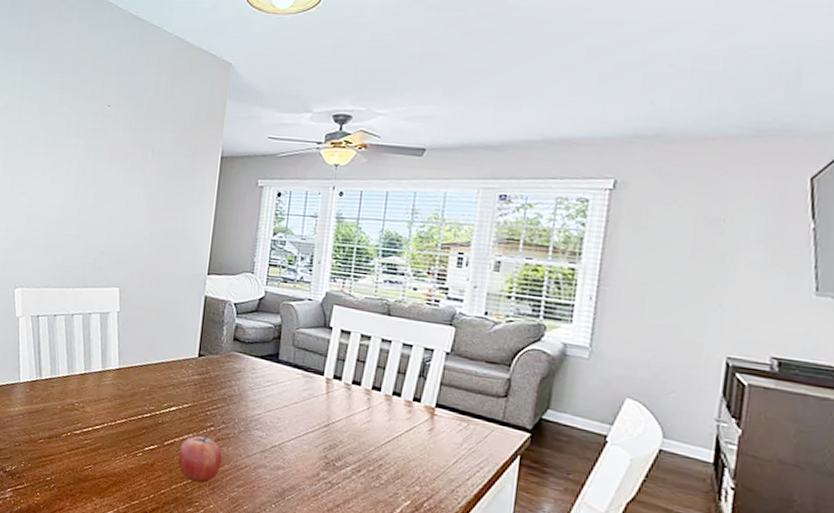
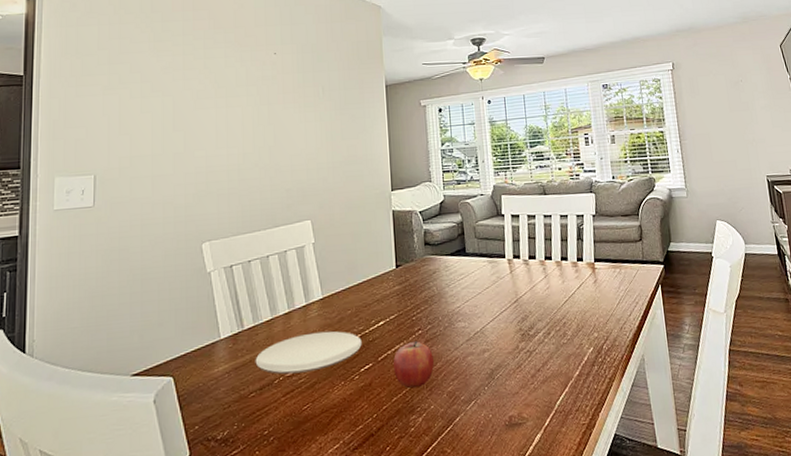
plate: none [47,398,151,437] -> present [255,331,362,375]

